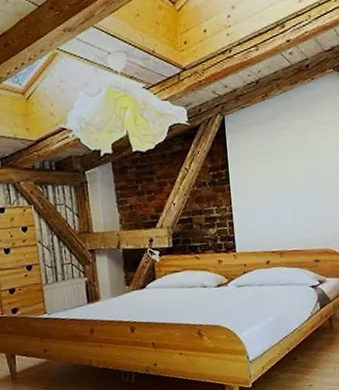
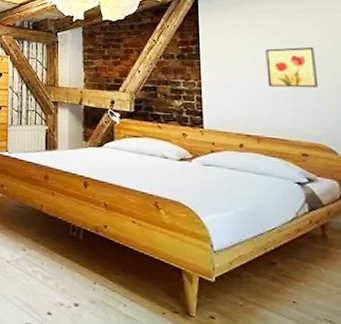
wall art: none [285,159,326,203] -> present [265,46,317,88]

